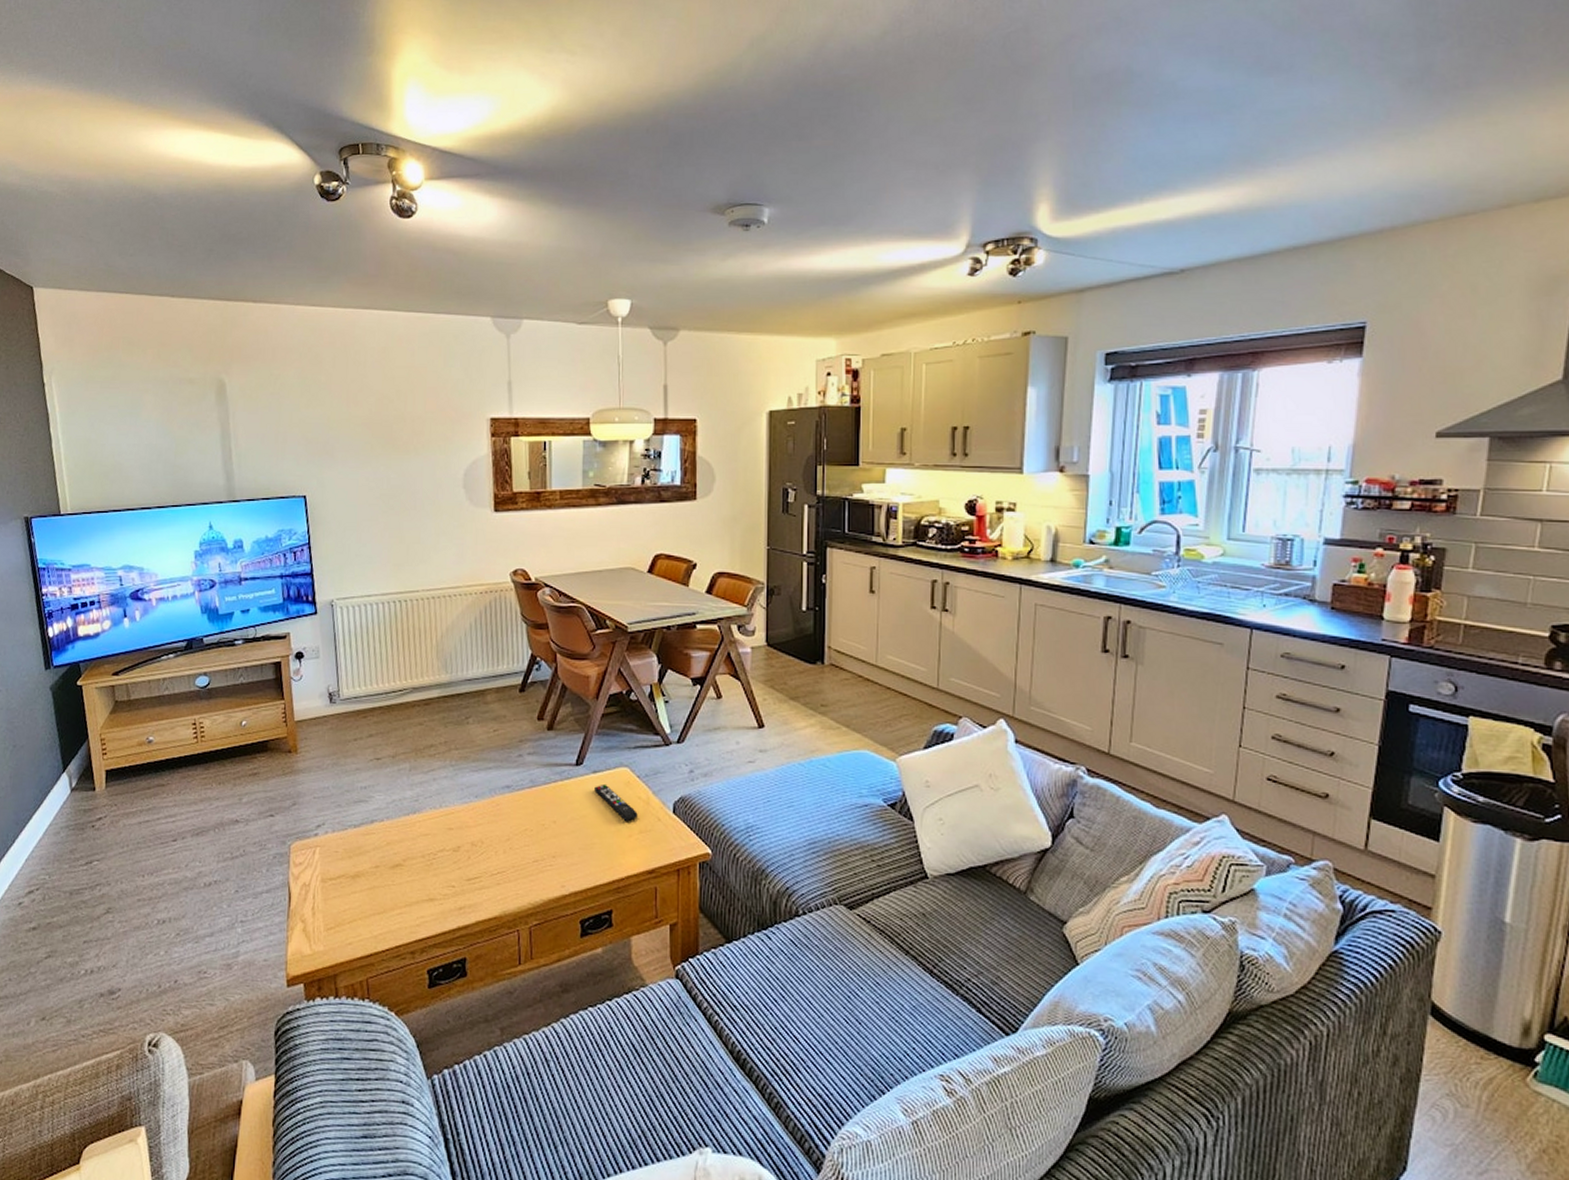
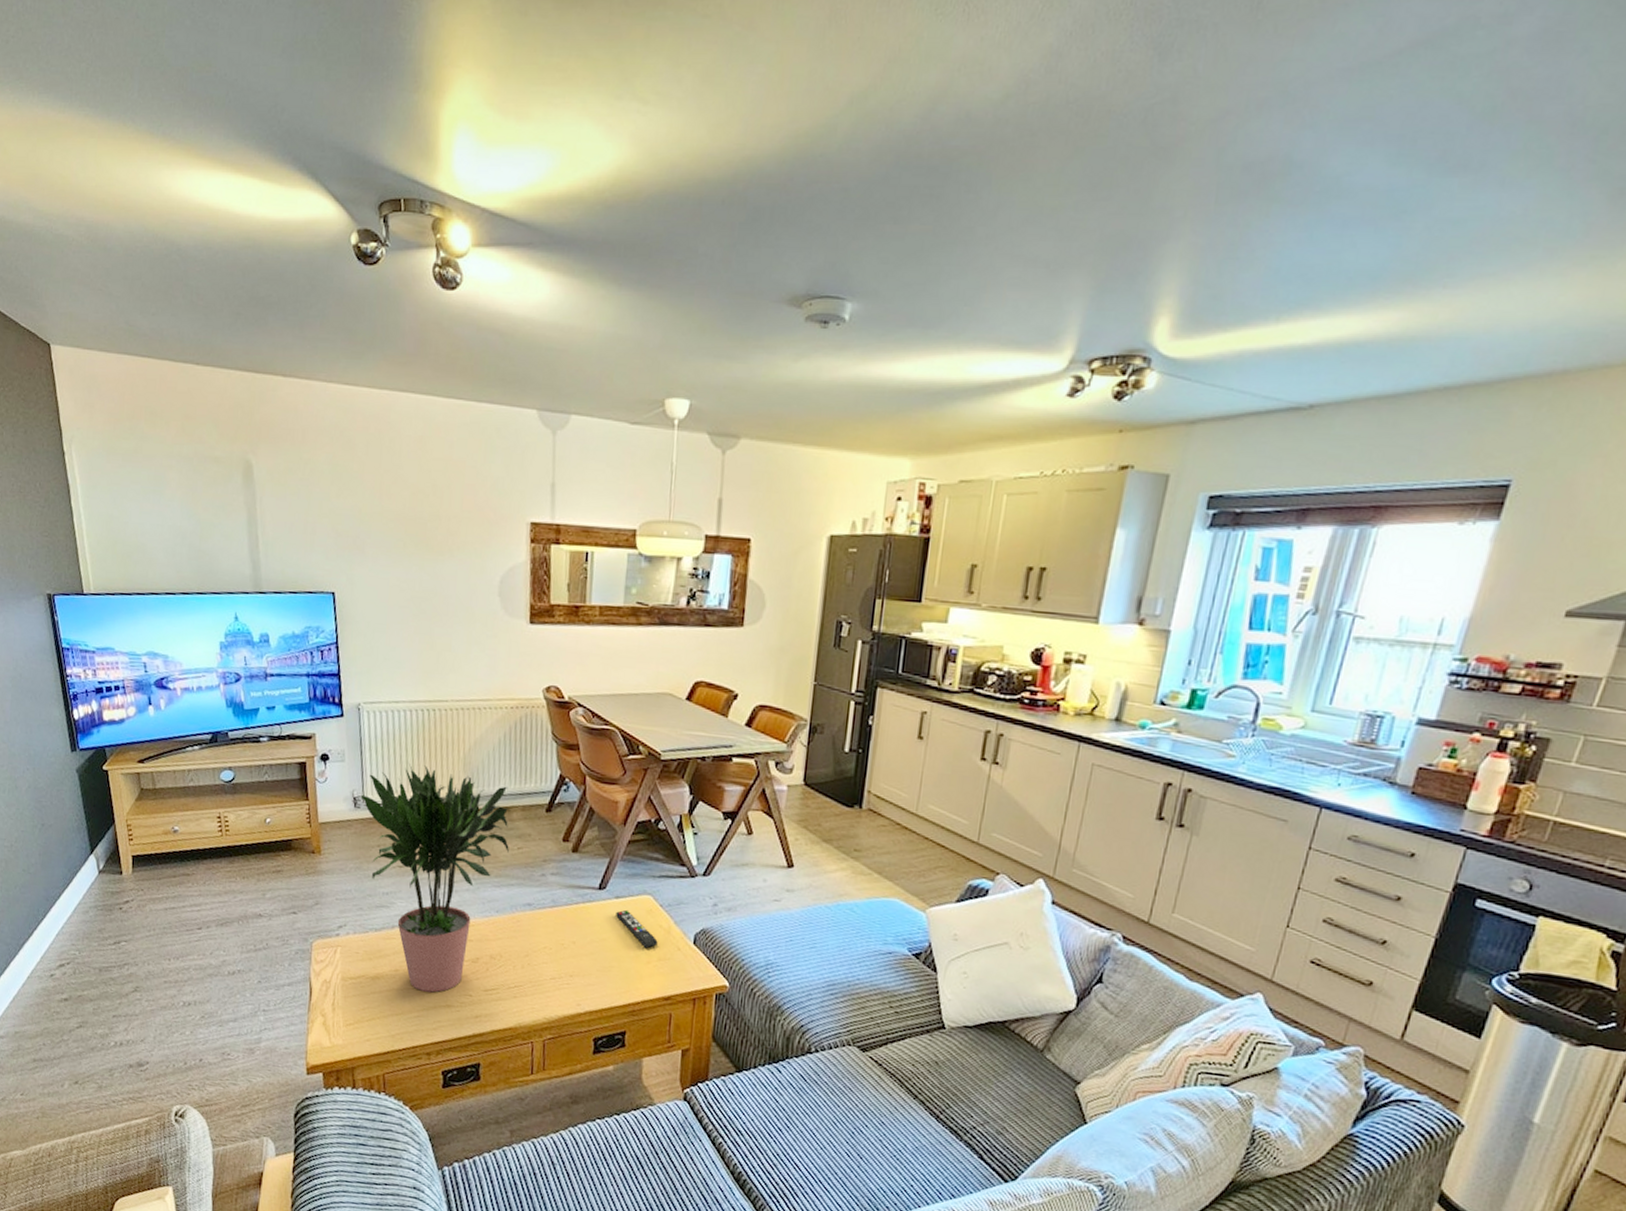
potted plant: none [336,655,485,887] -> present [360,764,511,993]

